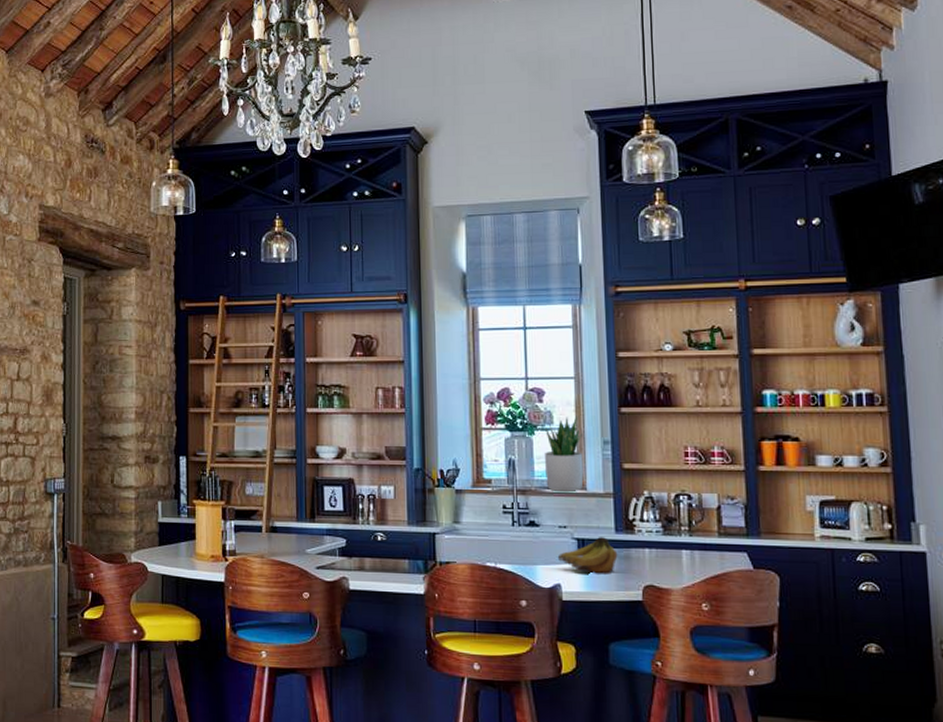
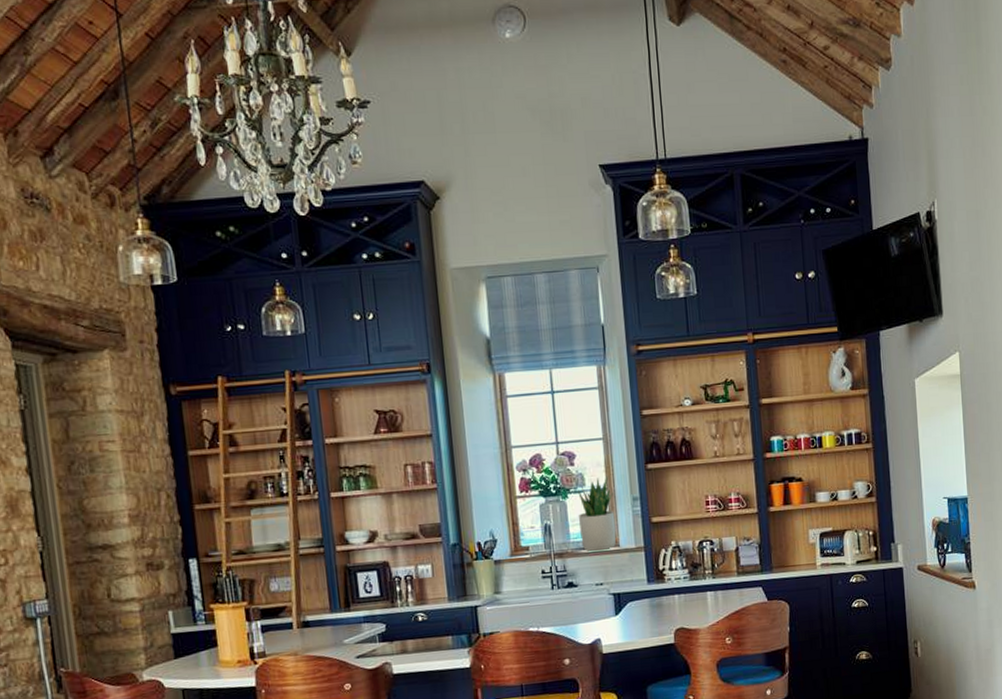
fruit: present [557,537,618,576] -> none [596,589,651,626]

